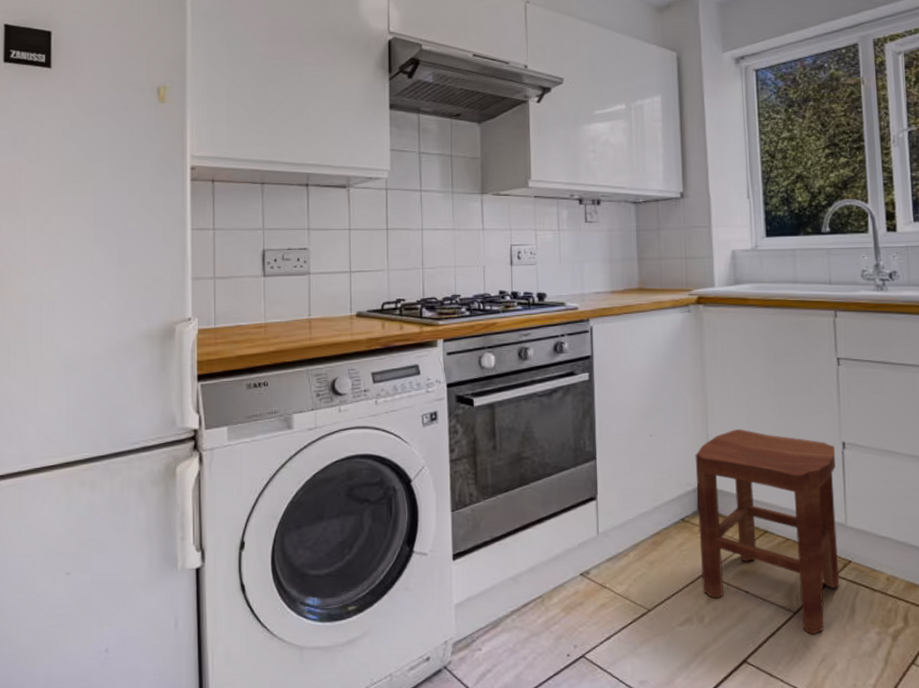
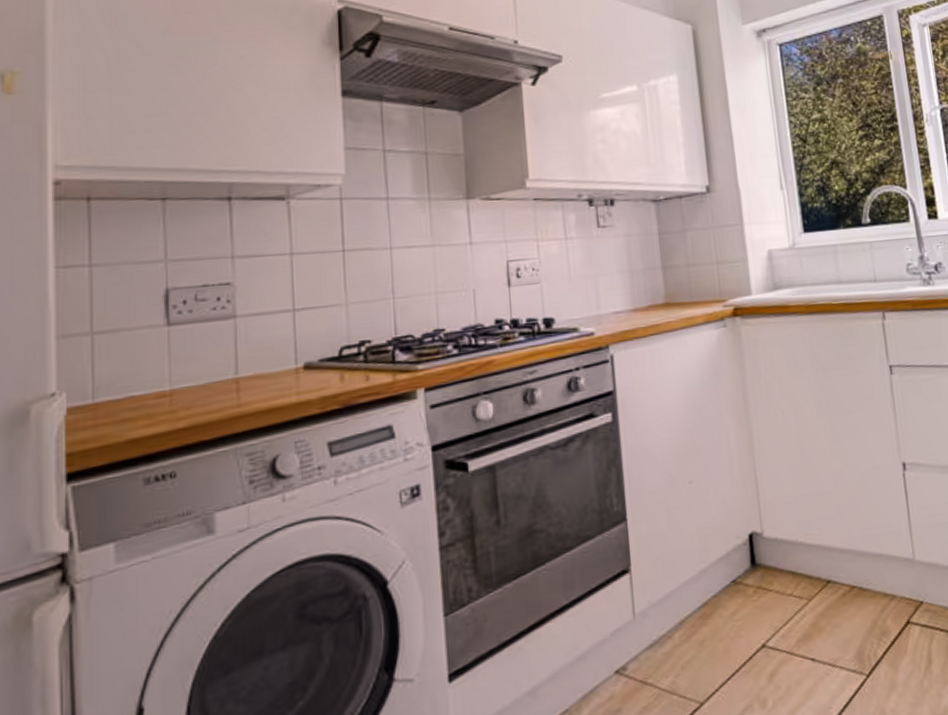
stool: present [695,428,840,635] -> none [743,461,913,699]

